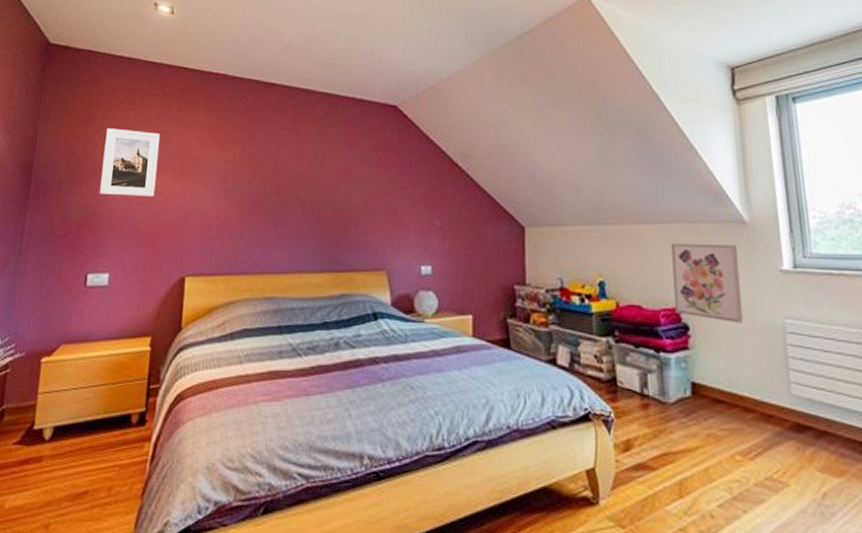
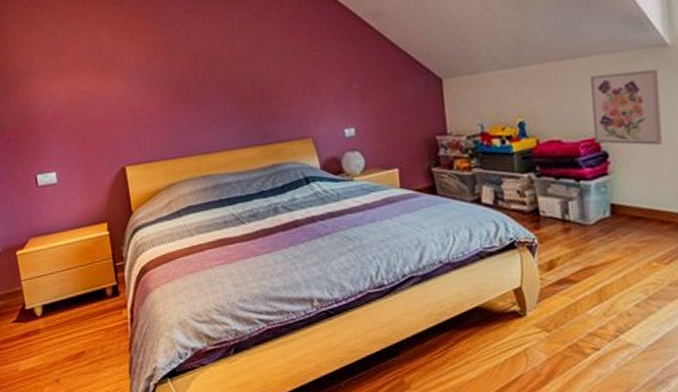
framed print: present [99,128,160,197] -> none [18,33,80,101]

